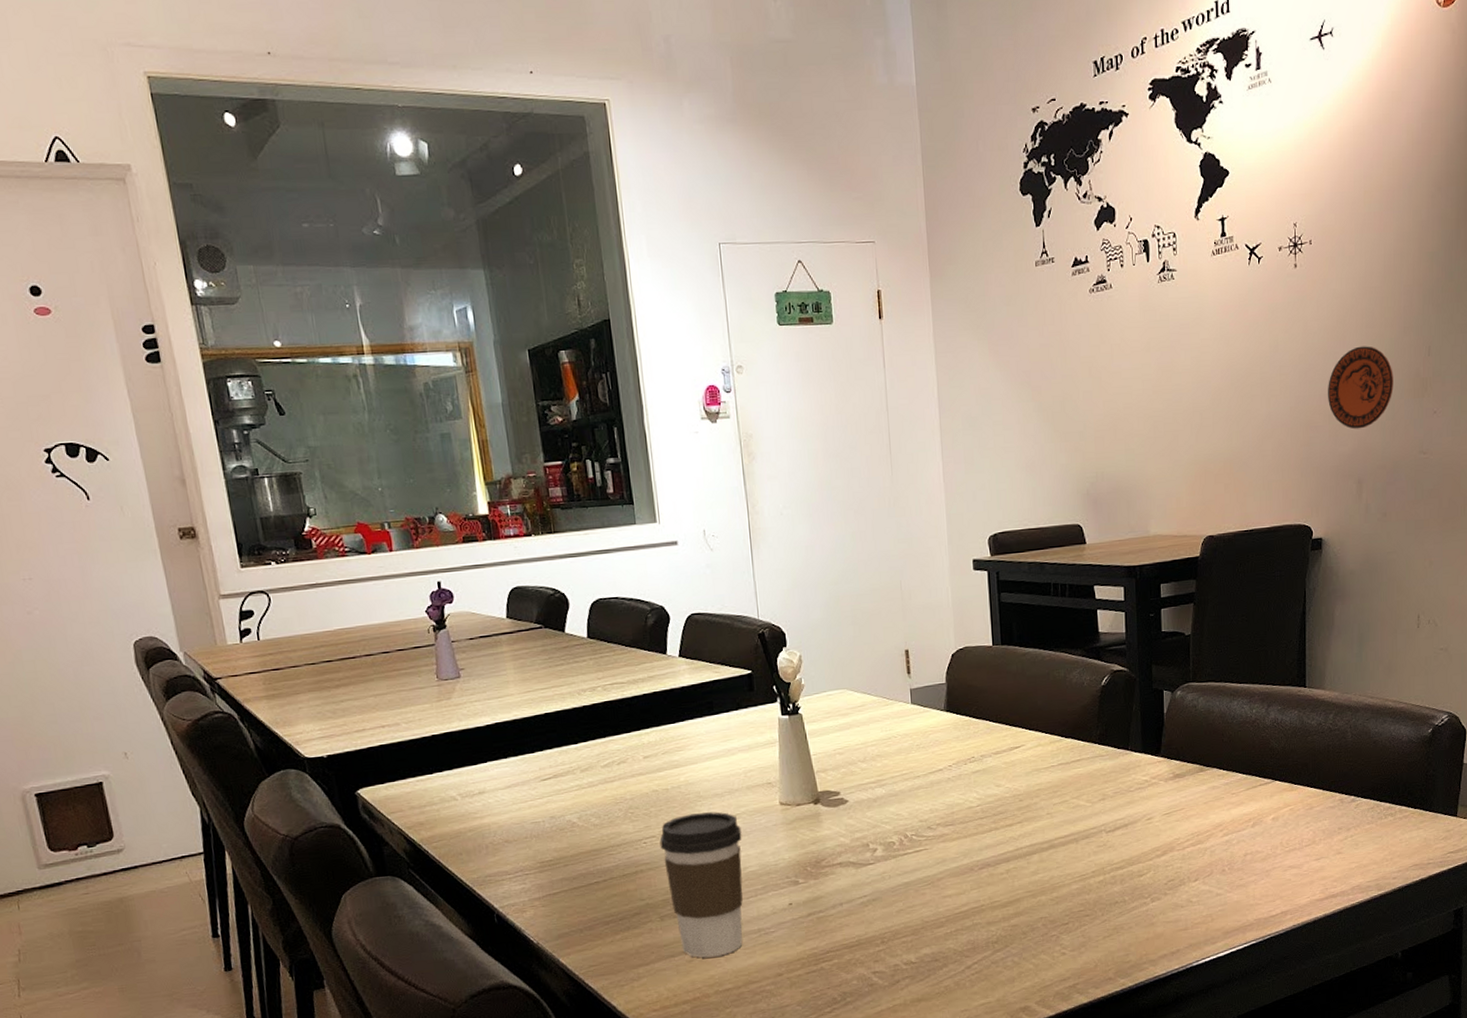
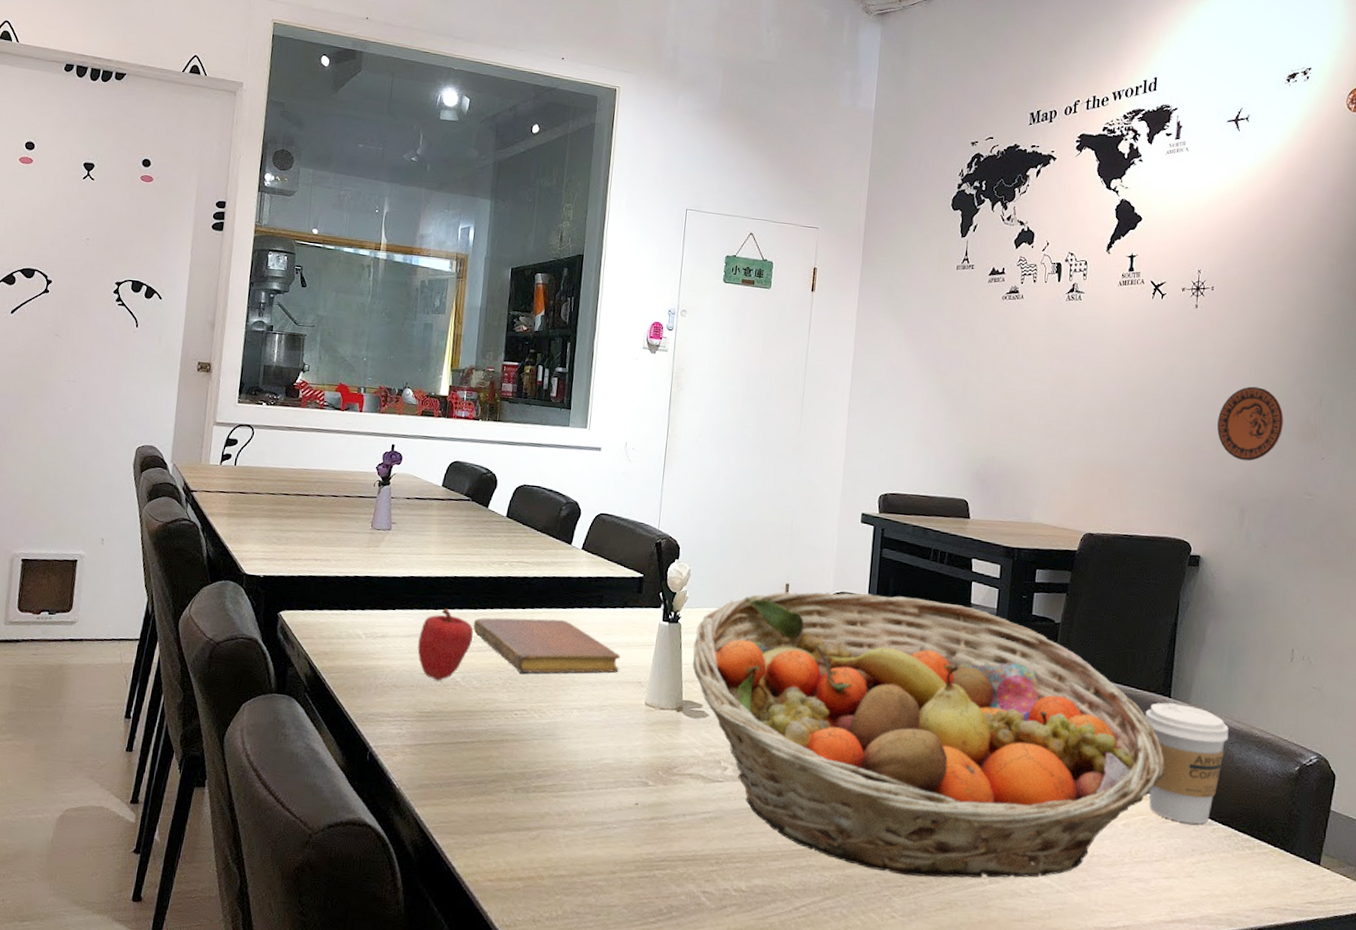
apple: none [520,748,581,827] -> present [417,607,474,681]
notebook: none [577,735,746,800] -> present [473,617,621,674]
coffee cup: present [659,812,743,958] -> none [527,695,606,841]
fruit basket: none [819,636,1307,914] -> present [692,591,1165,878]
coffee cup: none [1282,691,1364,805] -> present [1145,702,1229,824]

